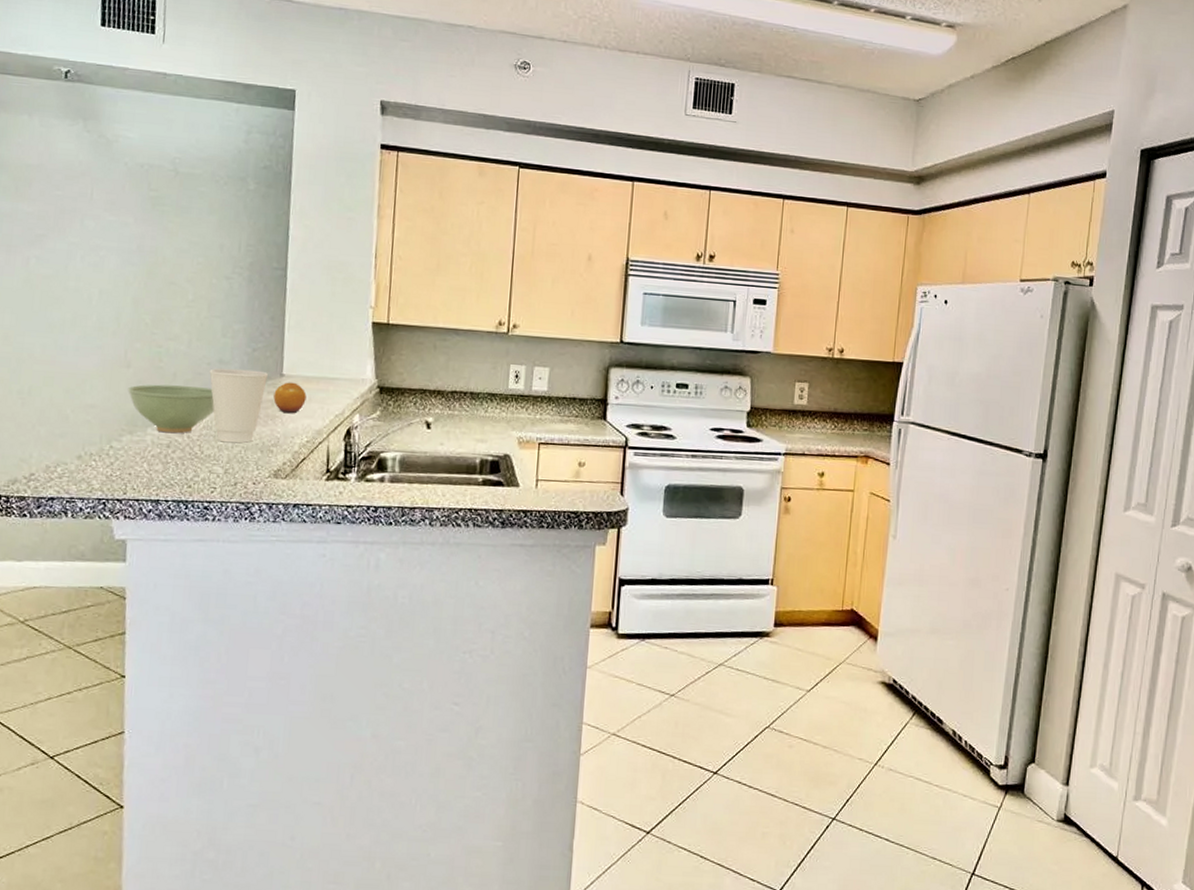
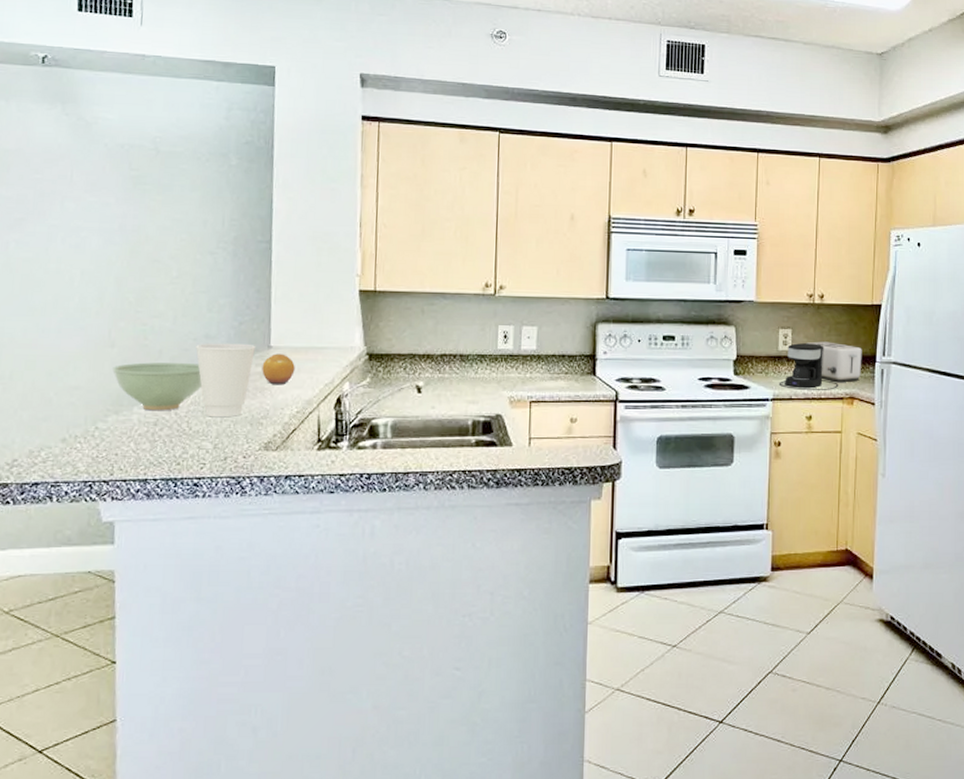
coffee maker: none [793,398,854,448] -> present [780,343,839,391]
toaster: none [823,397,880,440] -> present [806,341,862,382]

